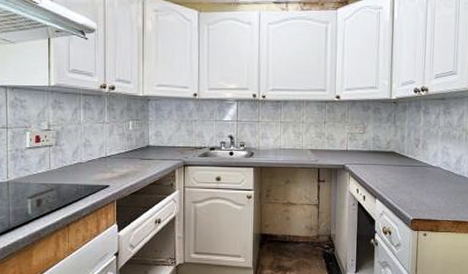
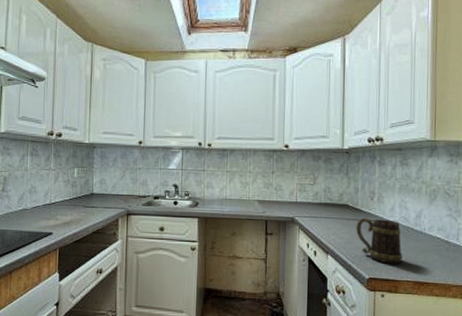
mug: none [402,163,443,206] -> present [356,217,402,264]

